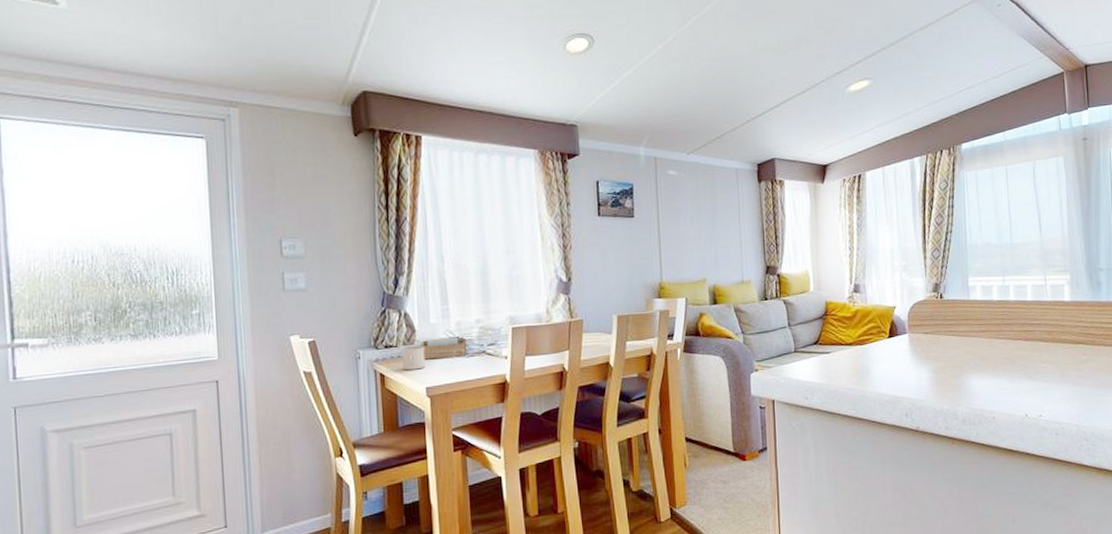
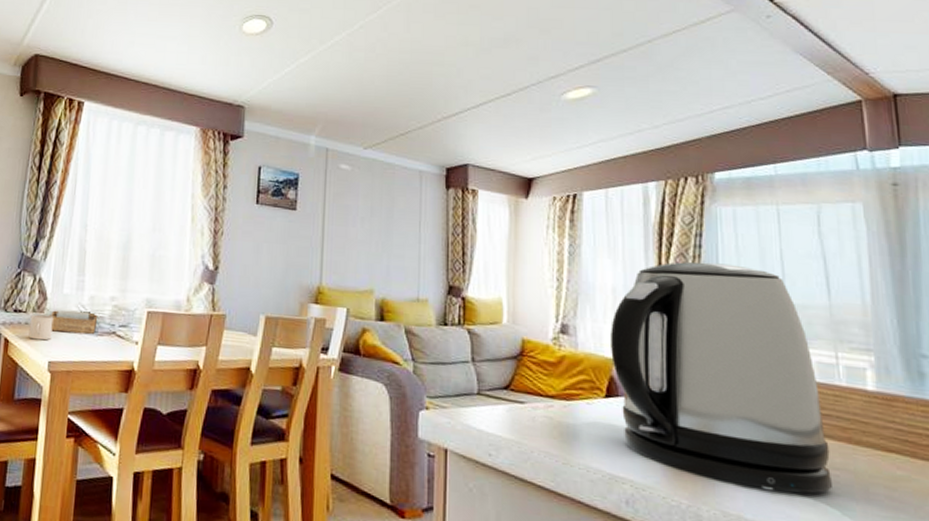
kettle: none [890,218,1042,387] -> present [611,262,832,493]

